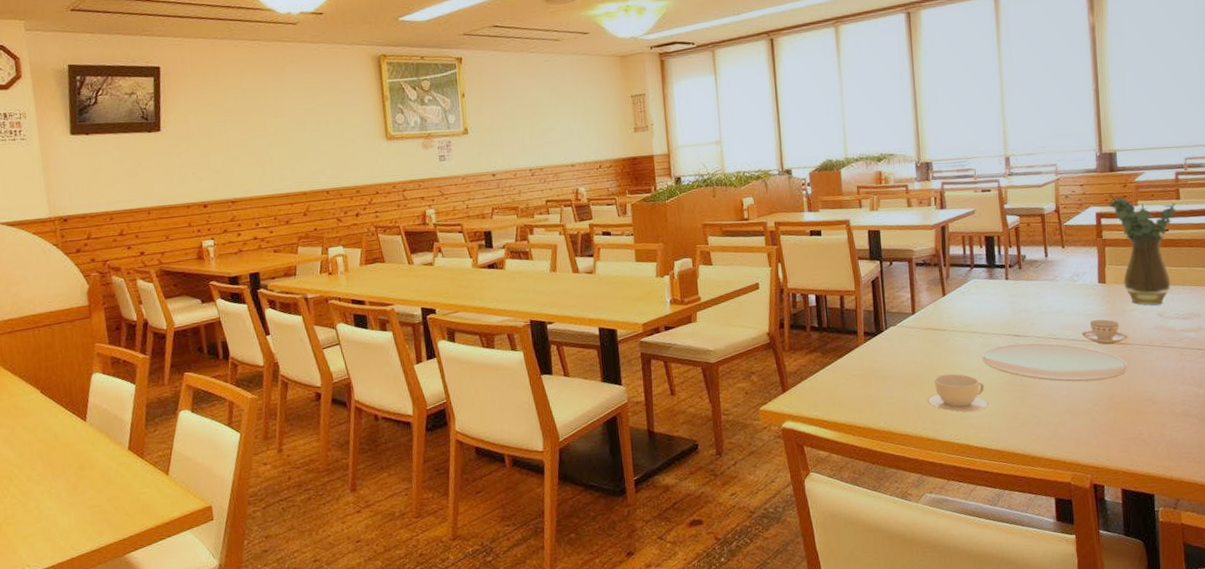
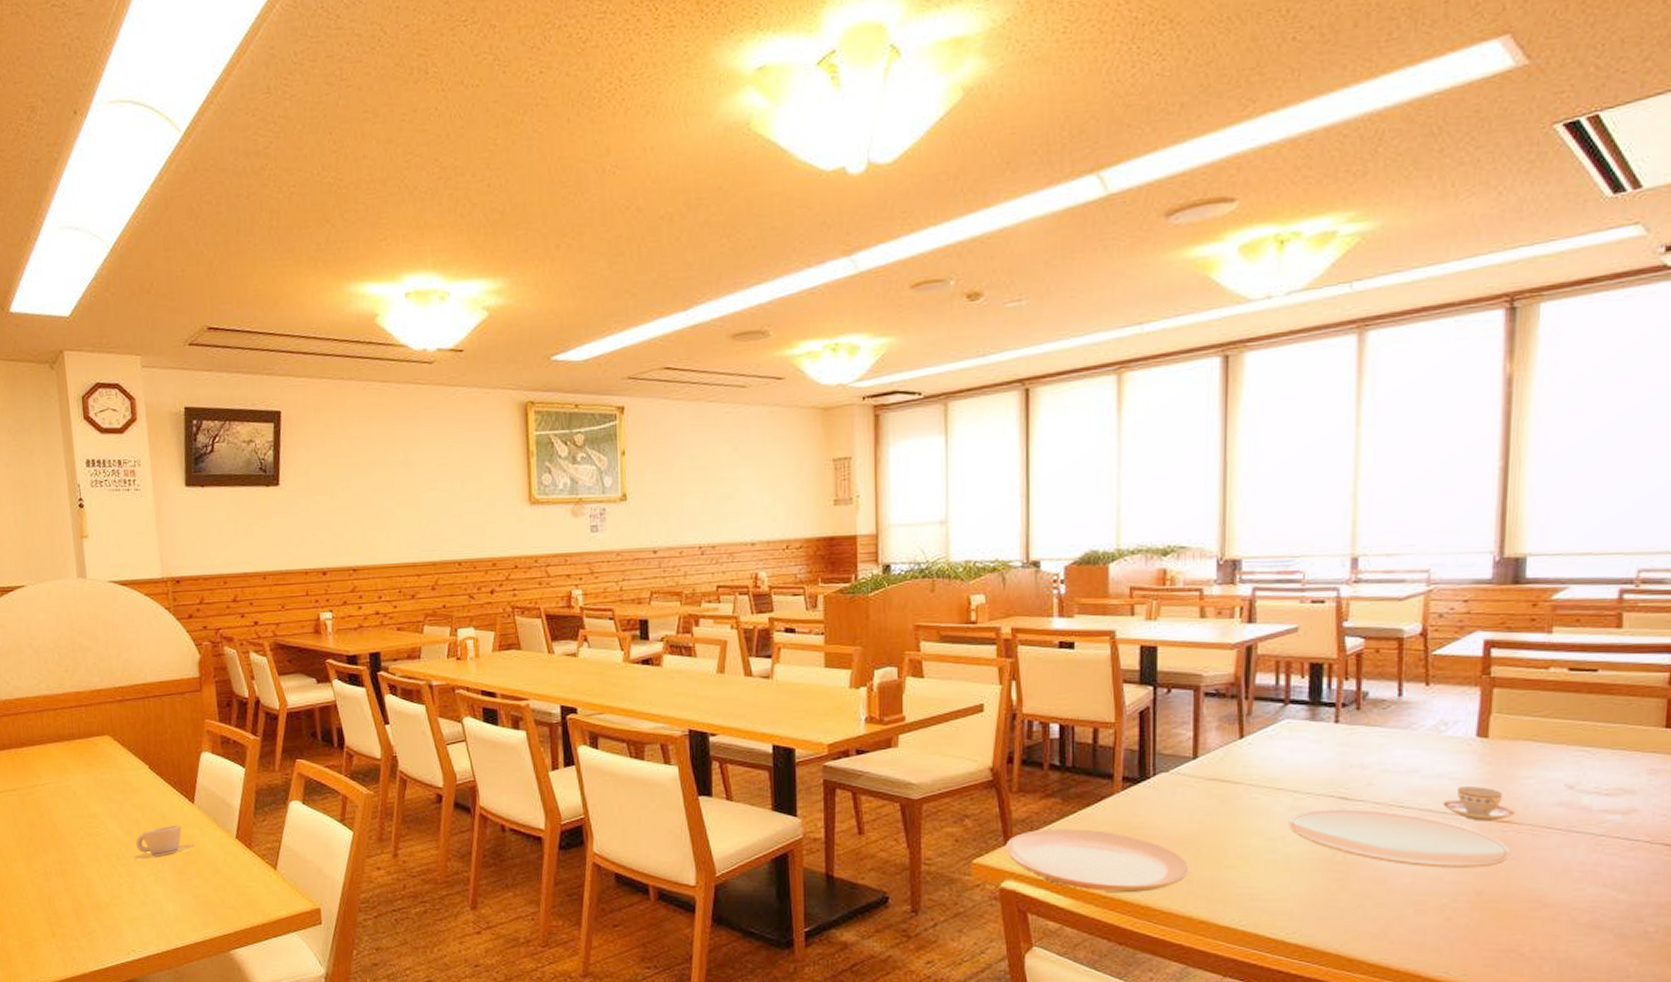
cup: none [27,442,88,479] -> present [134,825,195,859]
plate: none [783,375,918,424] -> present [1005,829,1190,892]
teacup: present [928,373,988,412] -> none [1205,840,1292,893]
vase: present [1108,194,1176,305] -> none [1506,615,1615,772]

